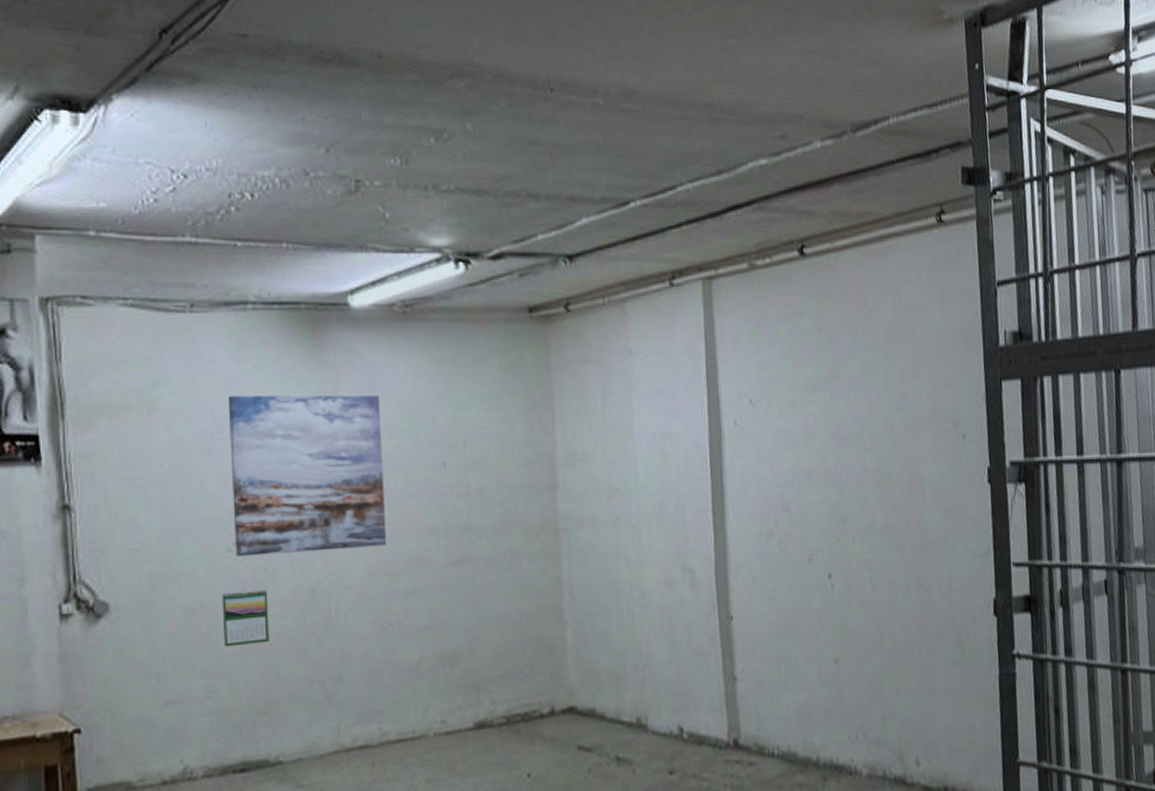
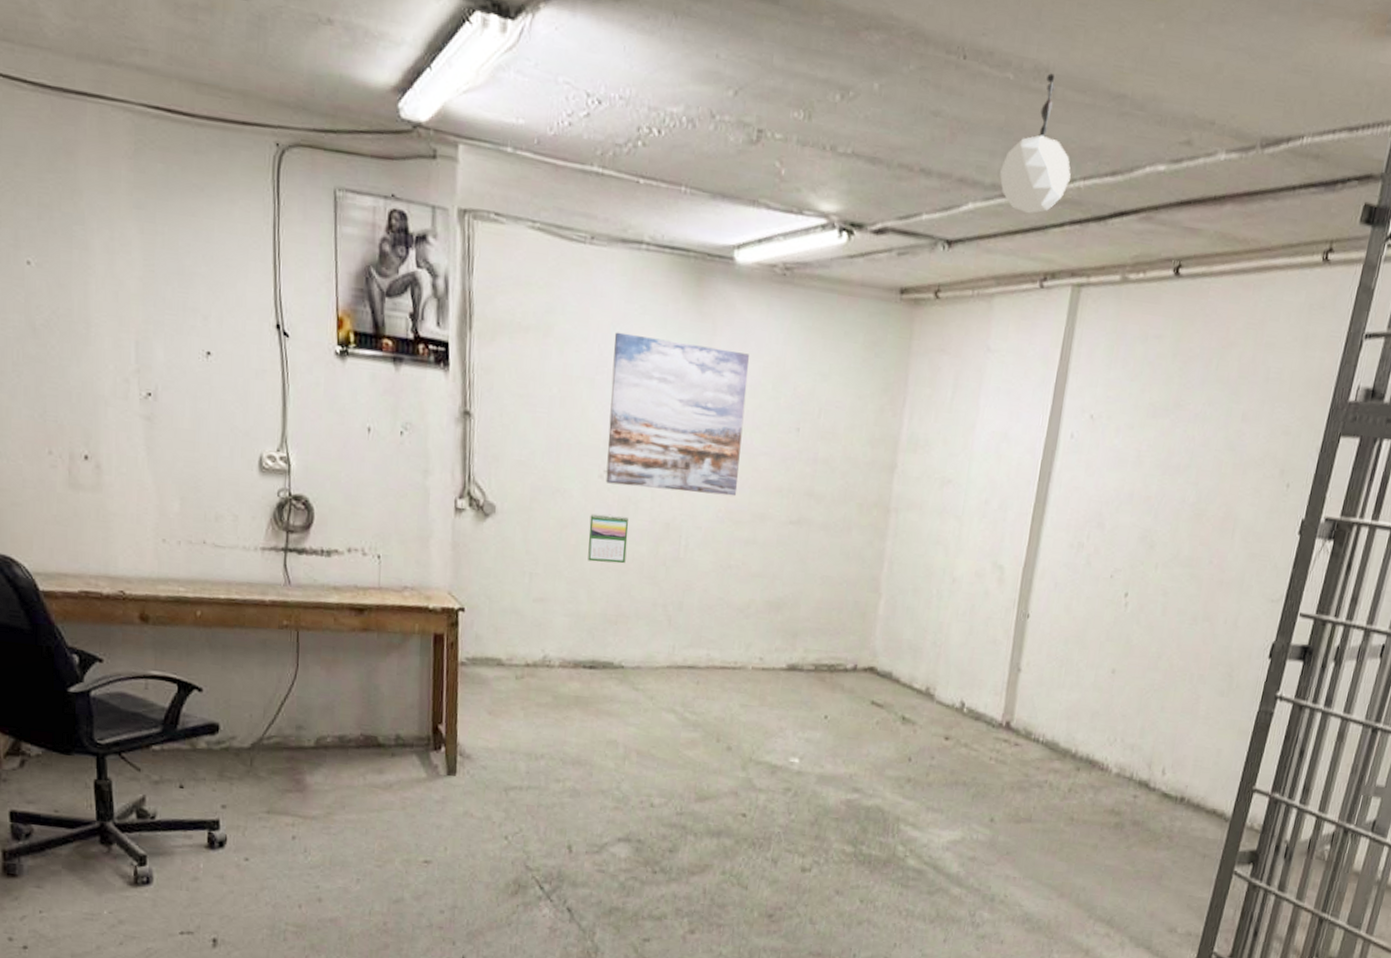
pendant lamp: none [607,94,678,220] -> present [1000,73,1071,214]

